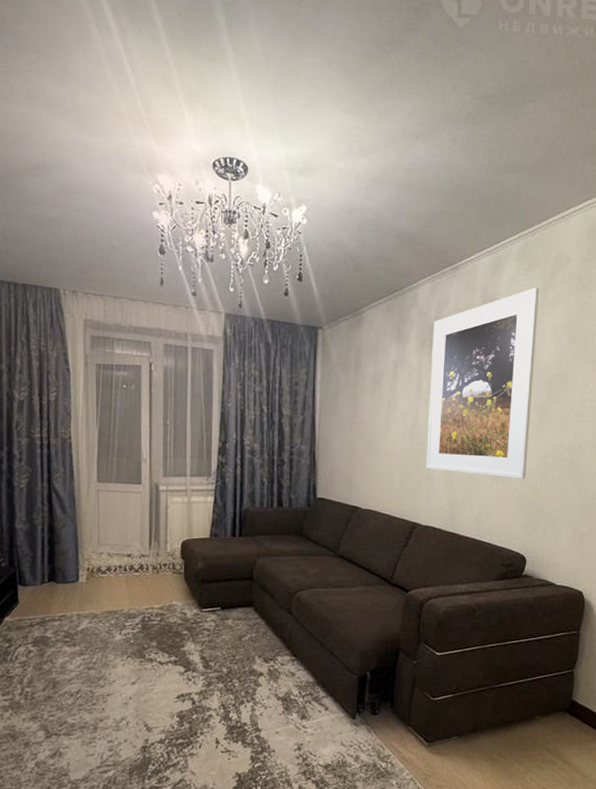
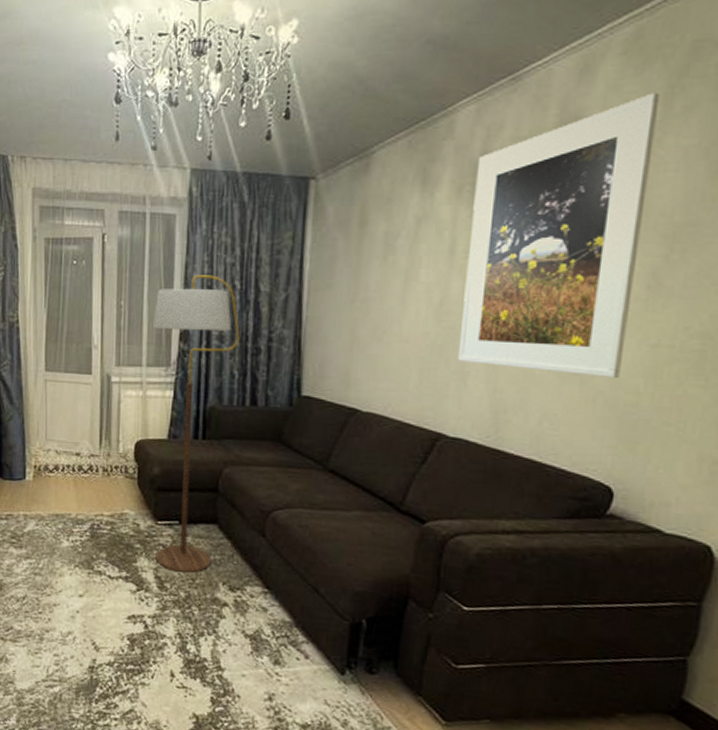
floor lamp: none [196,400,268,651] -> present [153,275,240,573]

